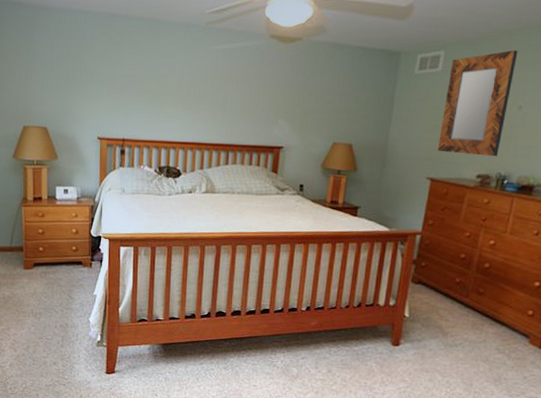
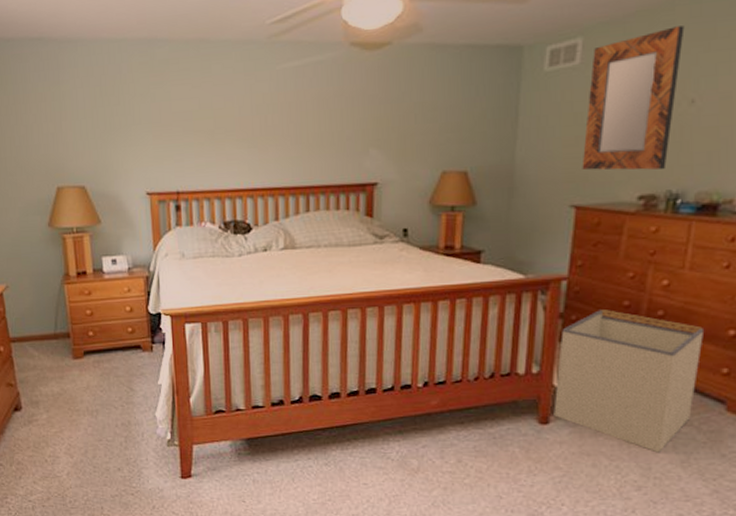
storage bin: none [403,260,518,373] -> present [554,310,705,453]

